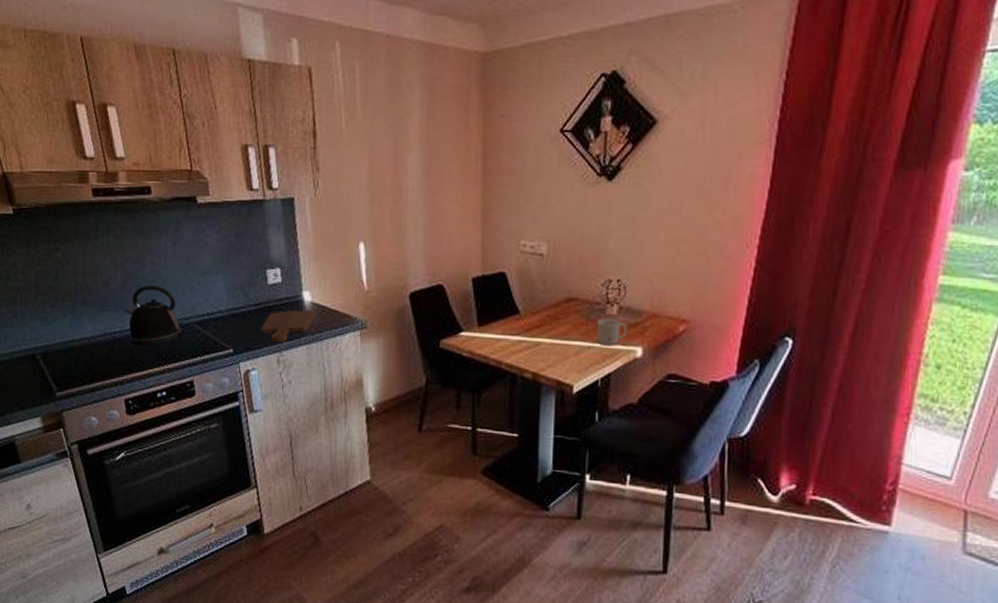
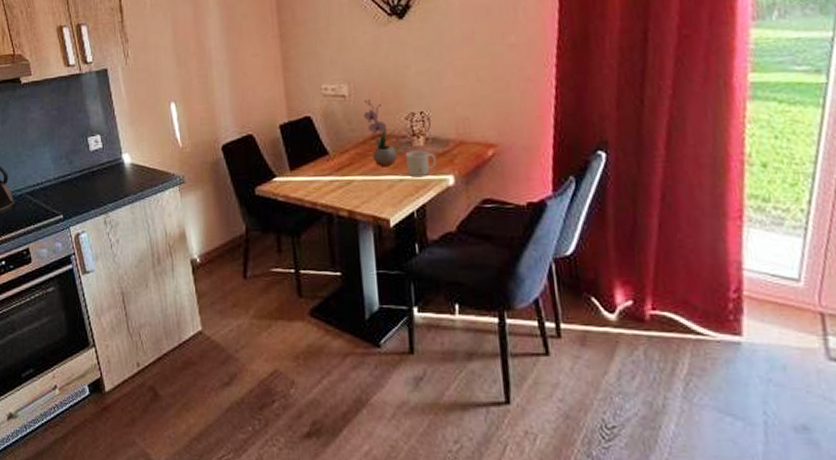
cutting board: present [261,310,318,343] -> none [87,171,138,205]
flower arrangement: none [560,261,593,333] -> present [363,99,398,167]

